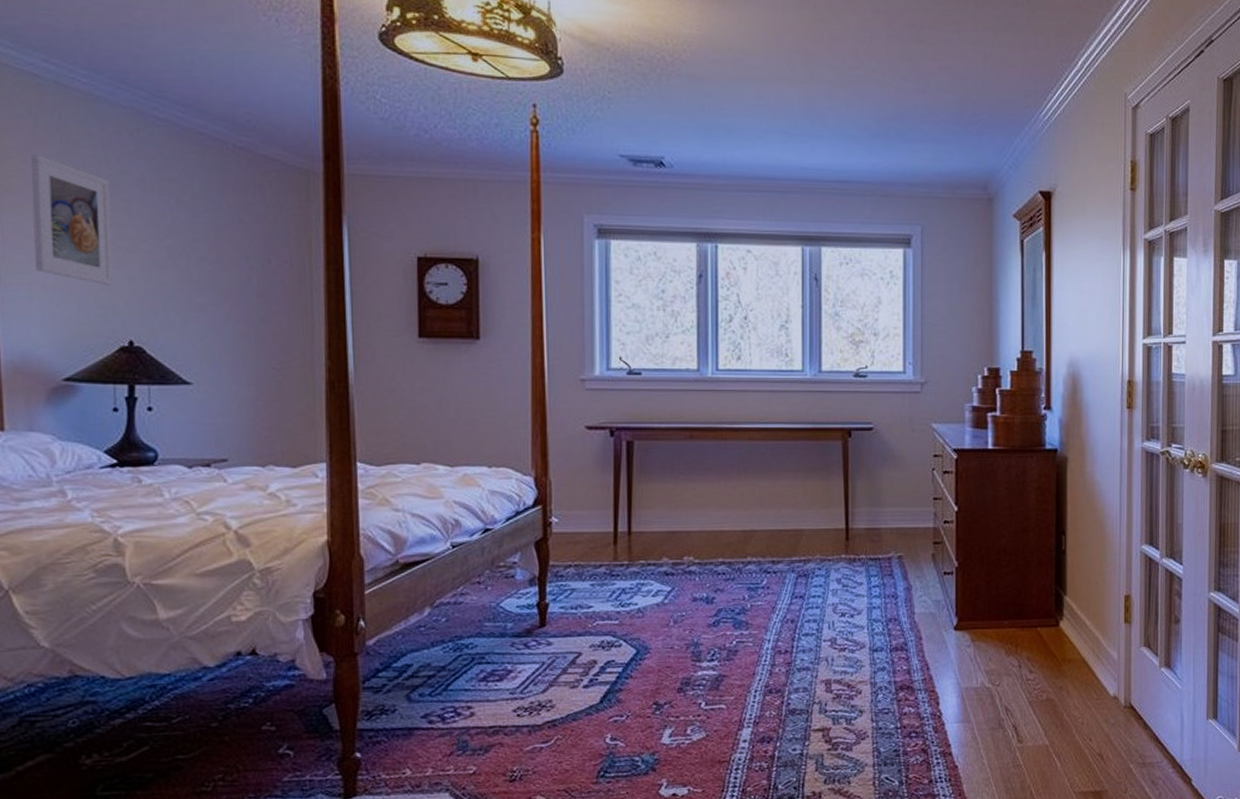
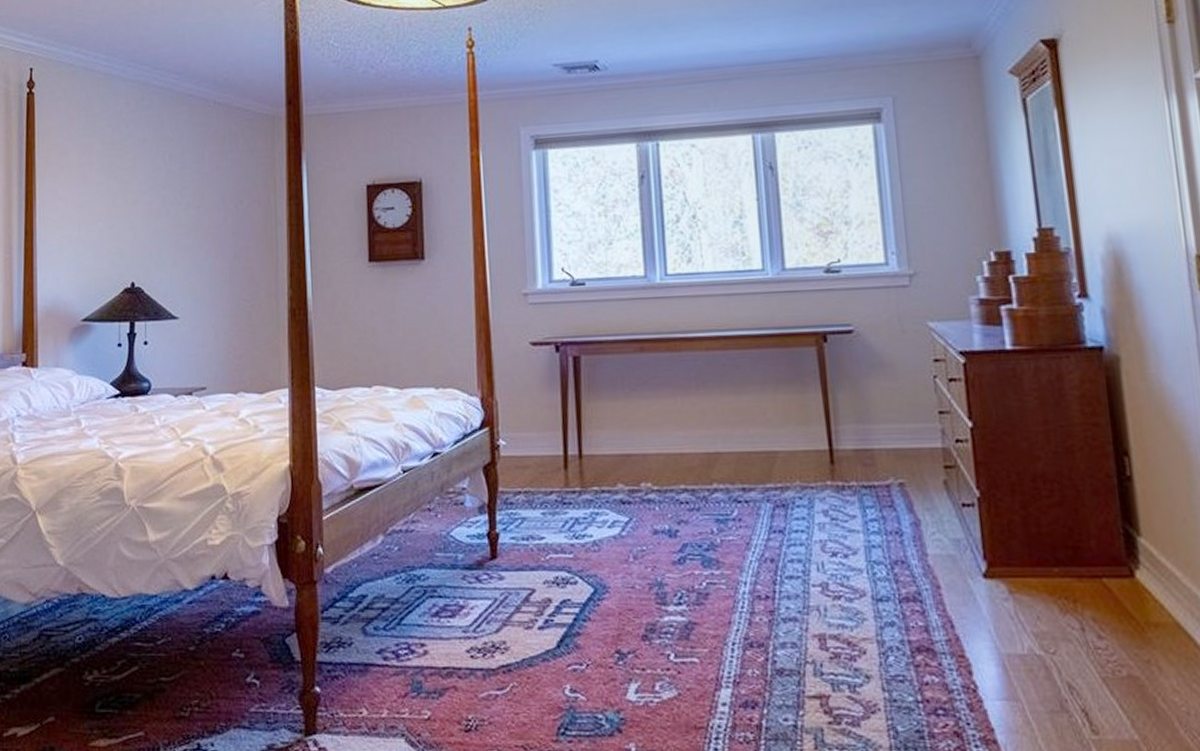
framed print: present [31,155,113,286] -> none [64,129,121,235]

